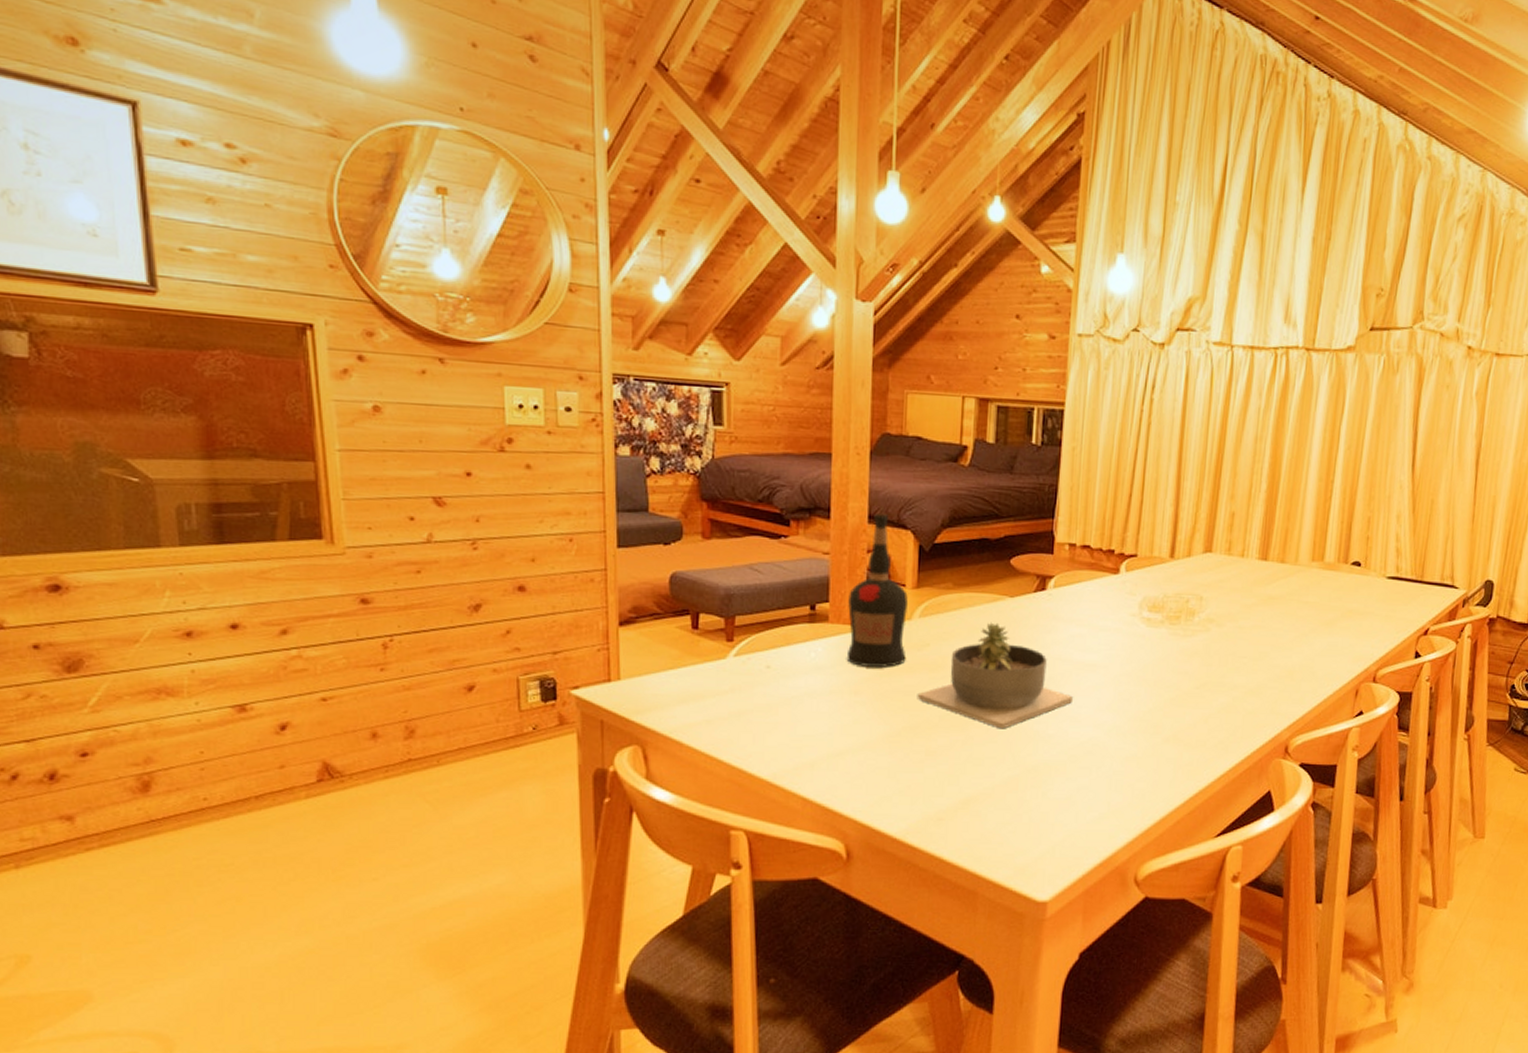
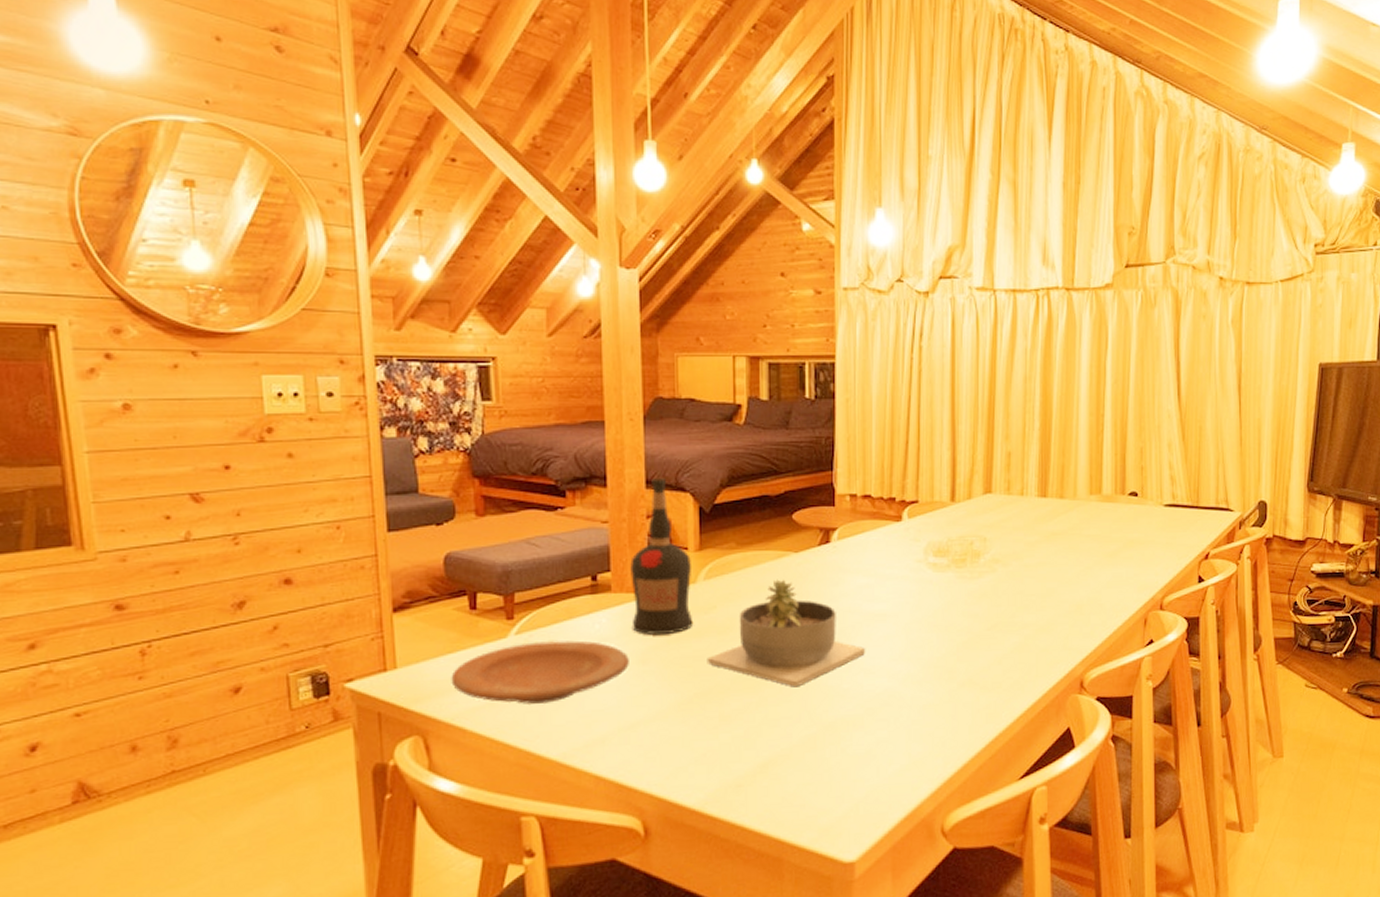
plate: none [671,665,842,725] -> present [451,640,629,704]

